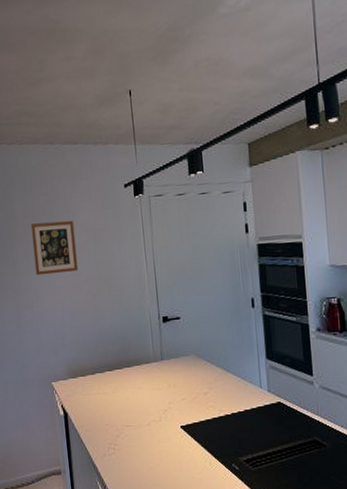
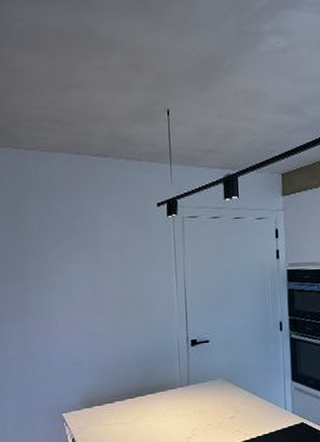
picture frame: present [30,220,79,276] -> none [48,236,102,295]

